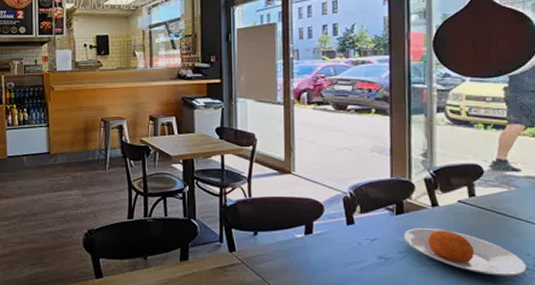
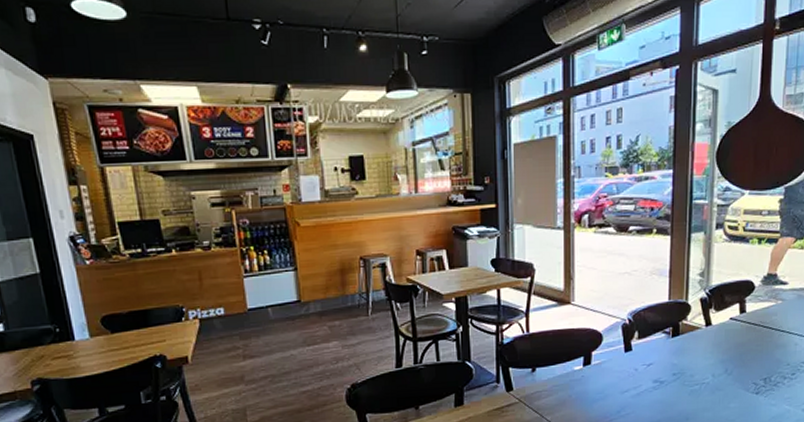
plate: present [403,228,528,277] -> none [678,347,787,387]

